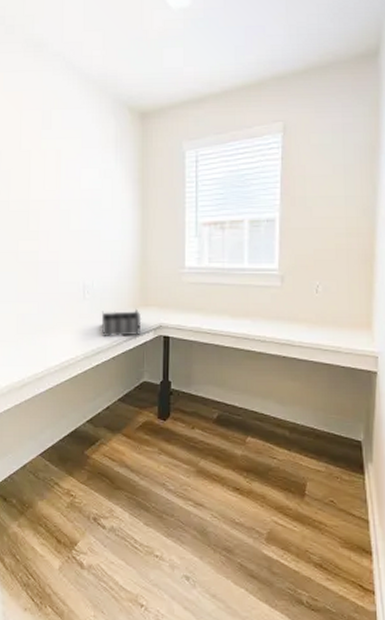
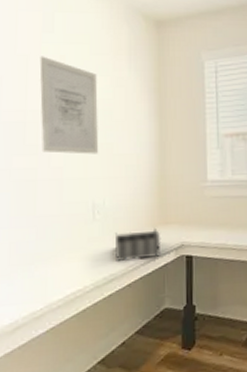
wall art: none [40,151,88,240] -> present [39,56,98,154]

